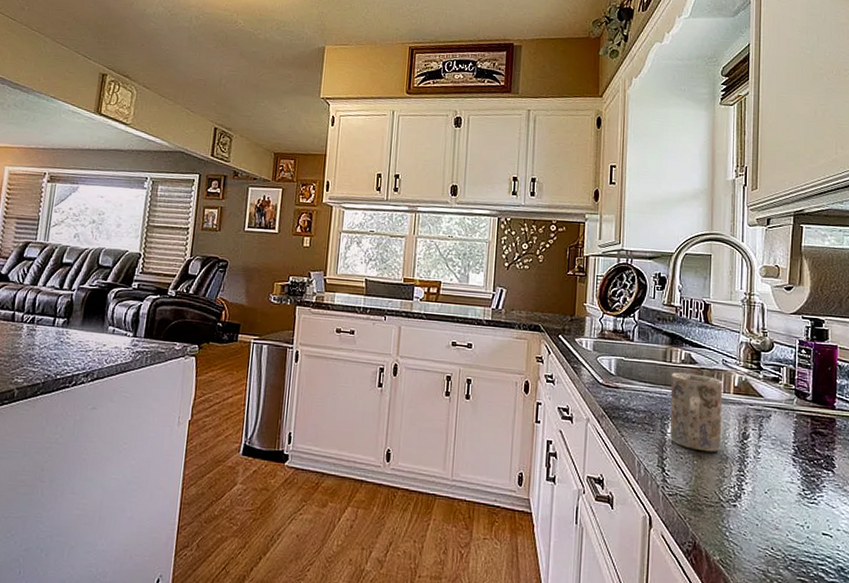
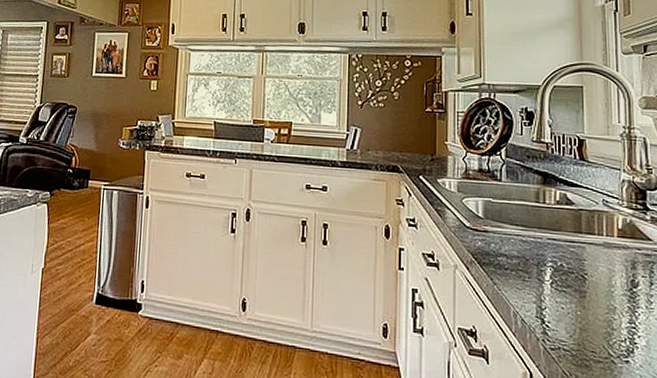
mug: present [669,372,723,453] -> none [545,214,608,302]

